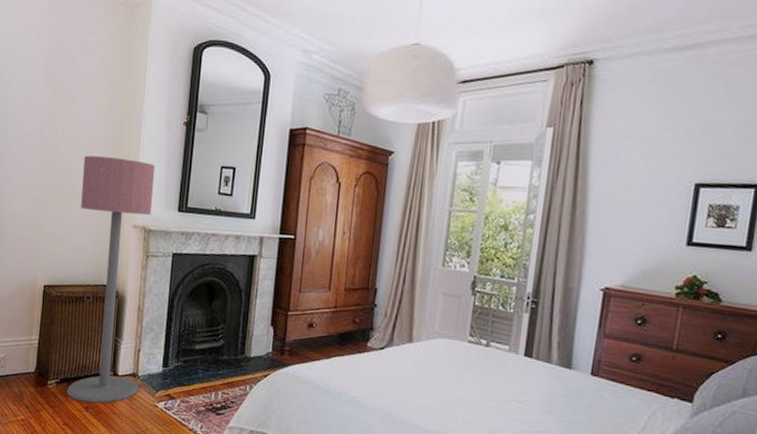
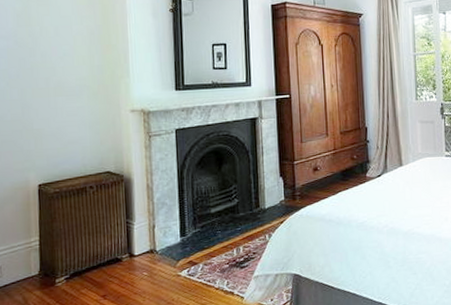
floor lamp: present [67,155,156,403] -> none [68,49,159,292]

